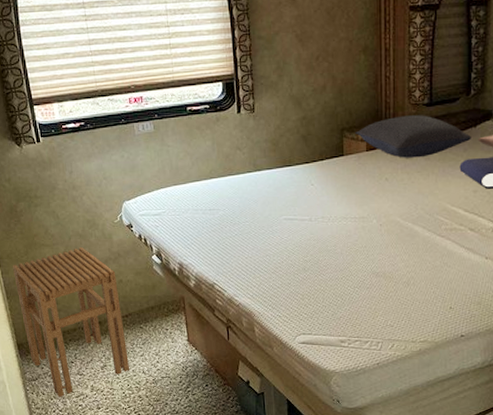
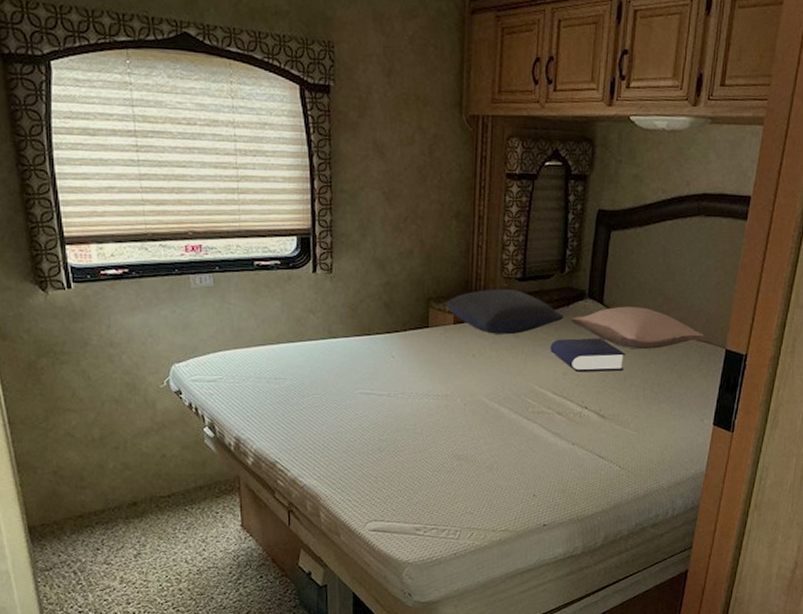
stool: present [12,246,130,397] -> none [27,413,170,591]

